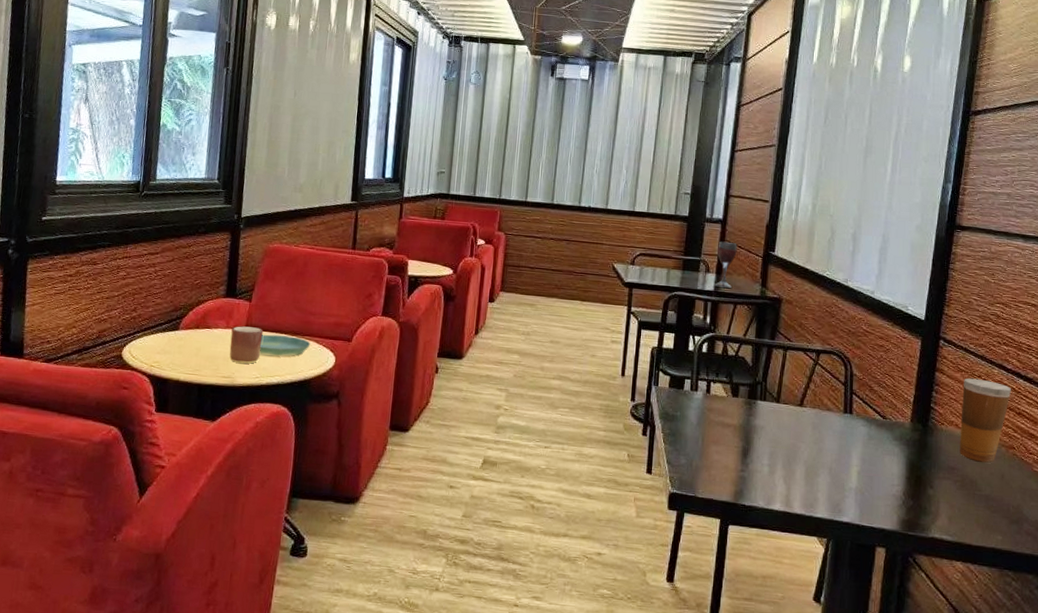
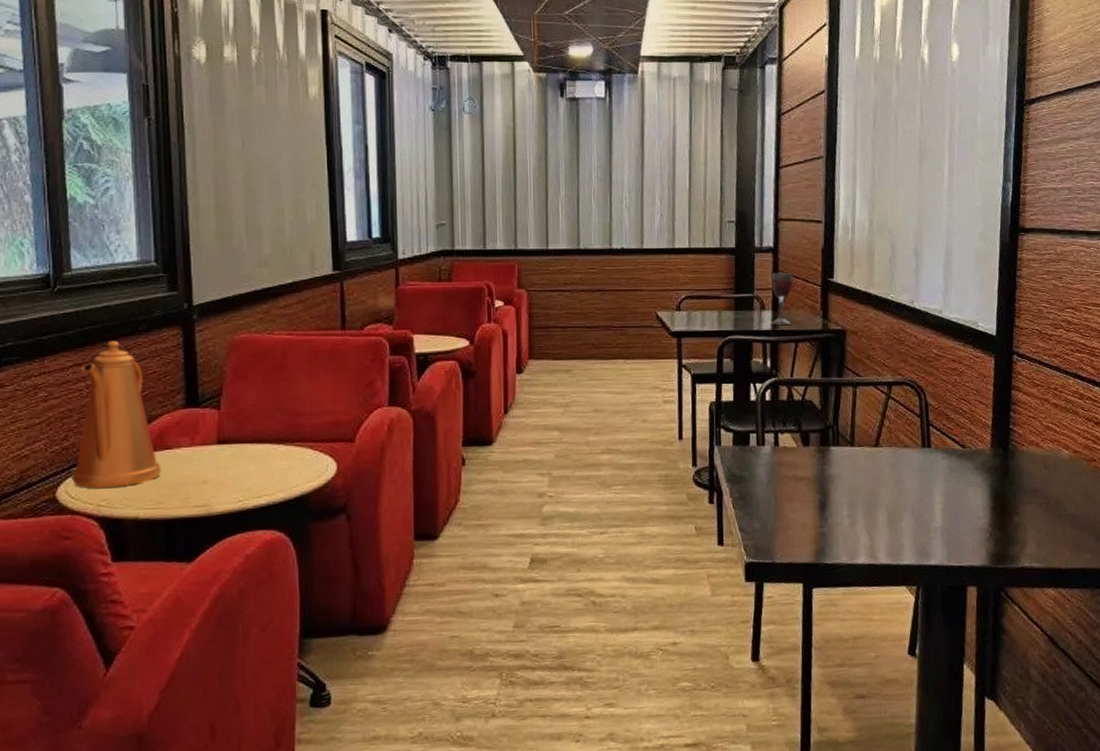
coffee pot: none [135,238,202,354] -> present [72,340,162,489]
mug: present [229,326,263,364] -> none [199,440,241,488]
saucer: present [260,334,311,357] -> none [239,445,304,474]
beverage cup: present [960,378,1012,464] -> none [1040,391,1089,481]

